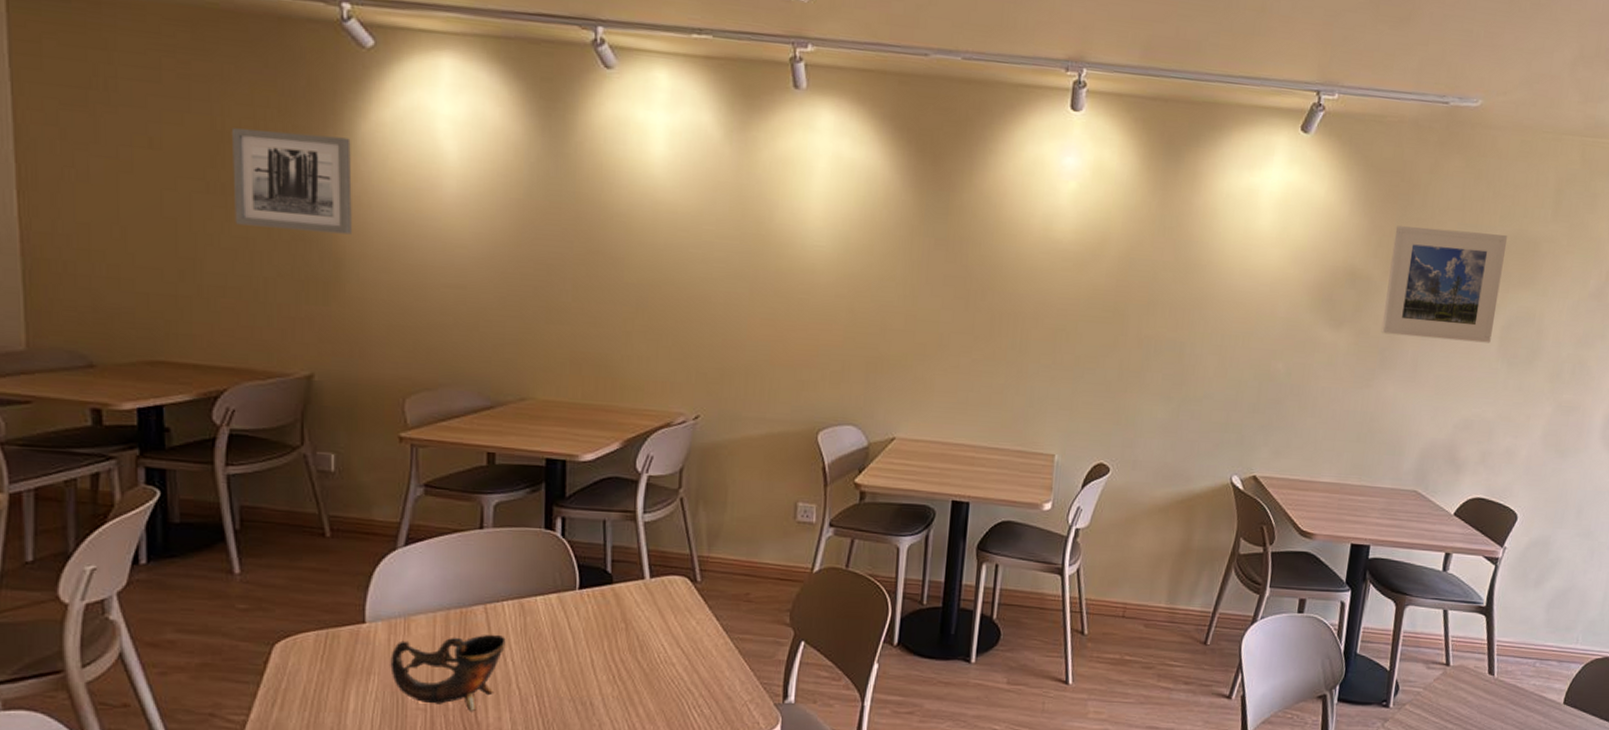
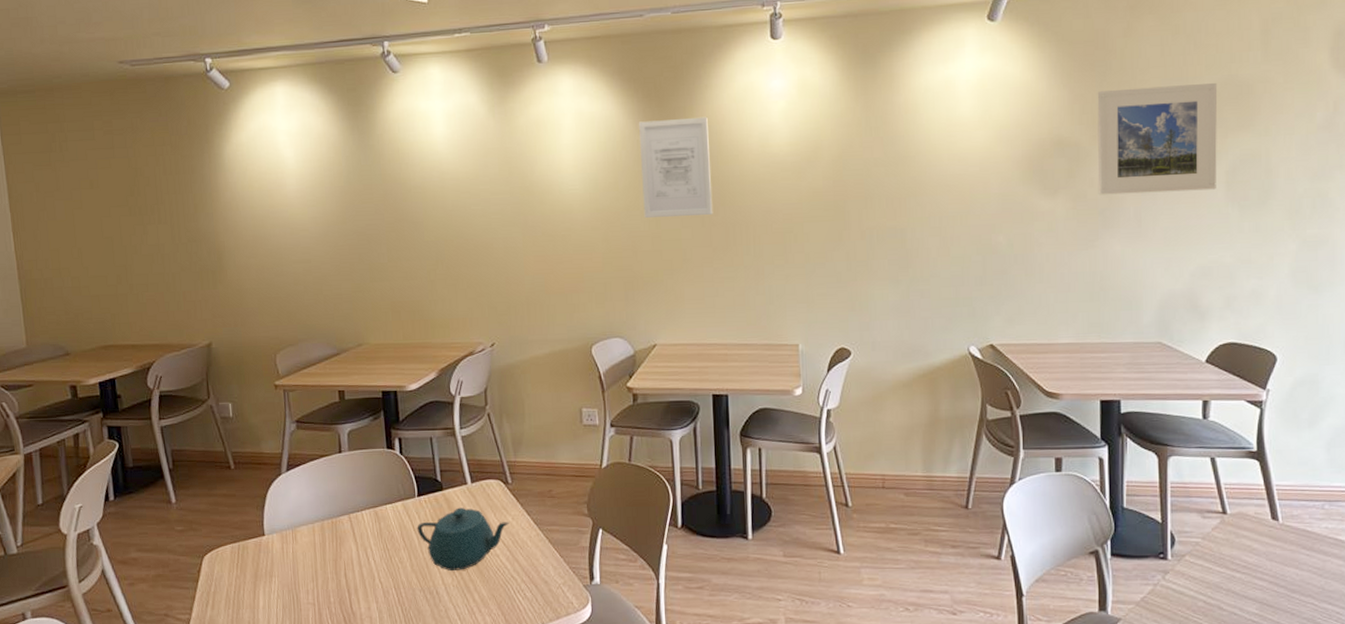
wall art: present [231,128,352,235] -> none [141,159,227,236]
cup: present [390,634,506,712] -> none [285,538,368,604]
teapot: none [573,606,692,679] -> present [417,507,509,571]
wall art: none [899,179,988,298] -> present [639,116,713,218]

